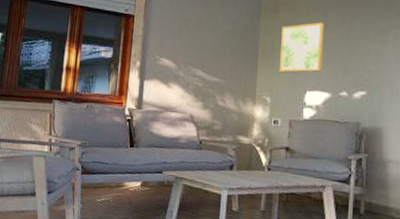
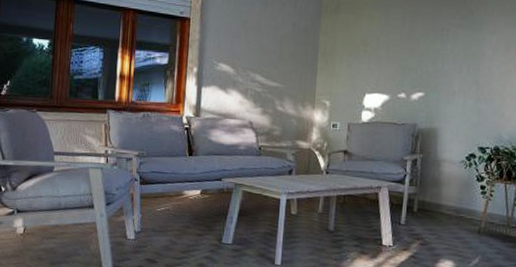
wall art: present [279,22,325,73] -> none [338,22,386,76]

